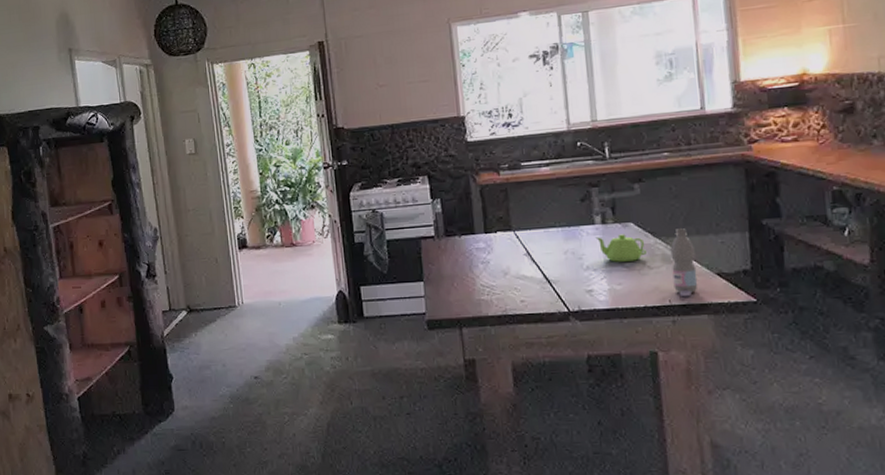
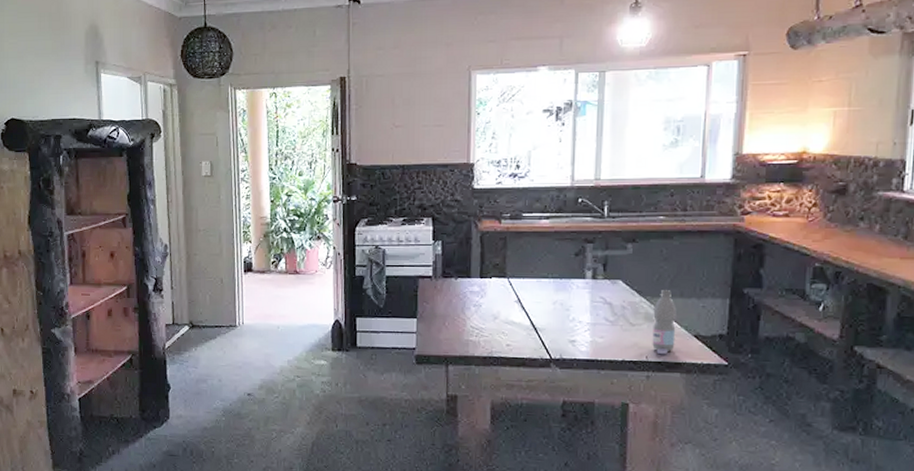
teapot: present [595,234,648,262] -> none [584,290,632,317]

